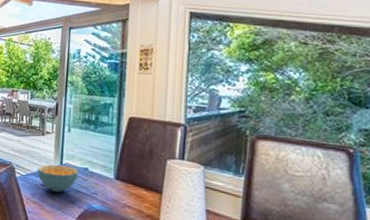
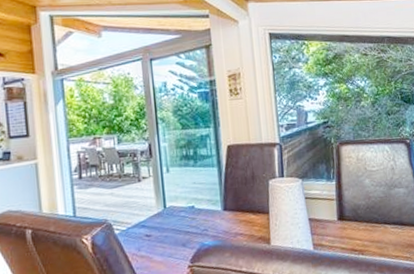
cereal bowl: present [37,164,79,192] -> none [139,208,186,240]

